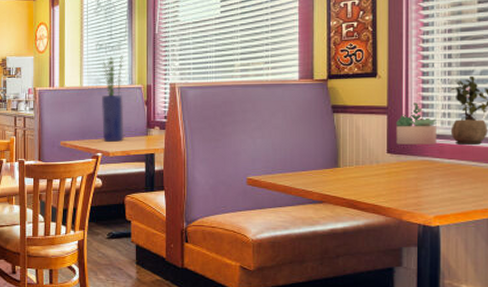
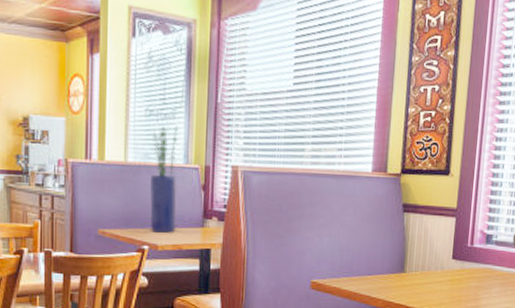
succulent plant: present [396,102,437,145] -> none [461,206,501,252]

